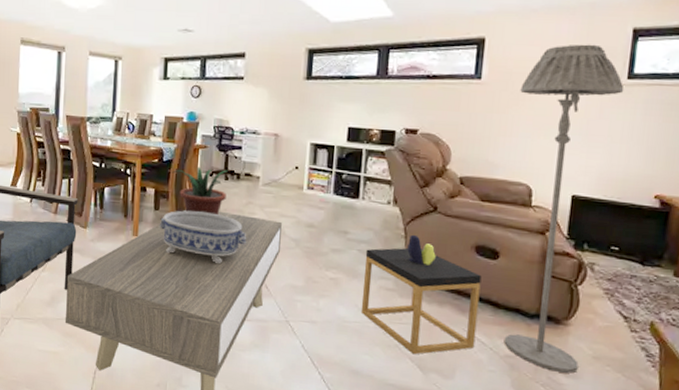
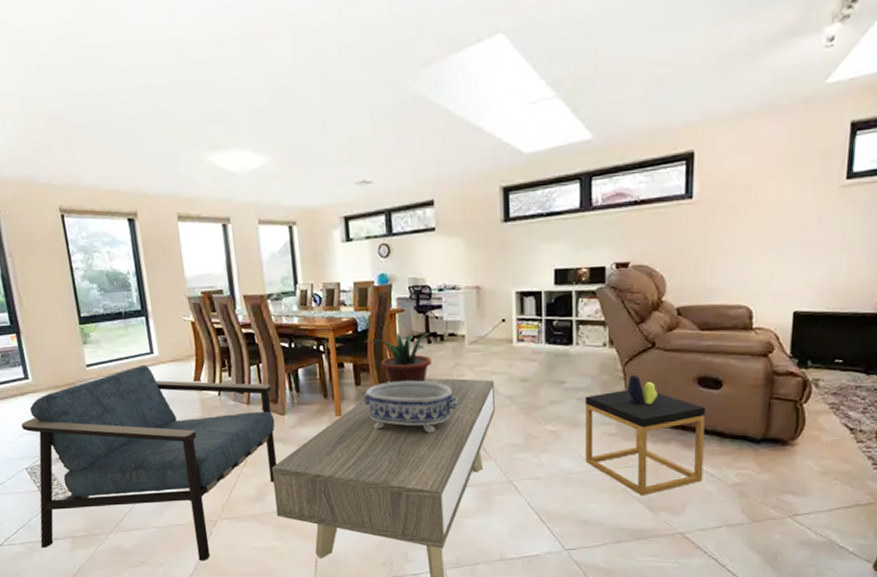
floor lamp: present [503,44,624,373] -> none [732,144,844,492]

